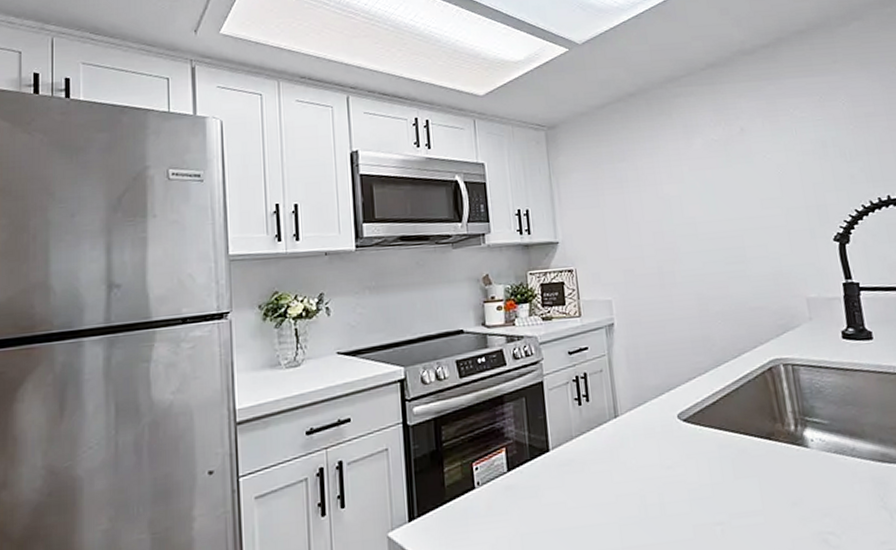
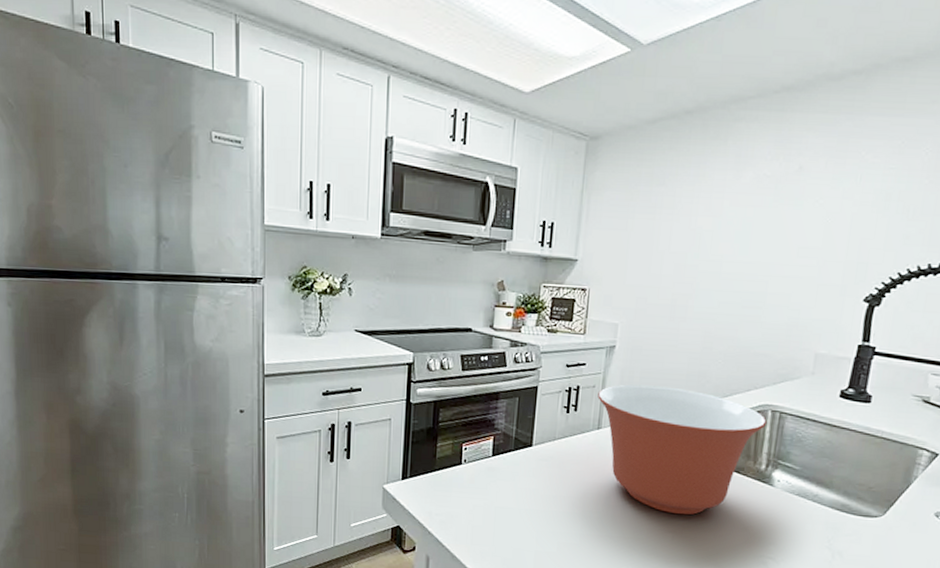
mixing bowl: none [607,357,782,502] -> present [598,384,767,515]

